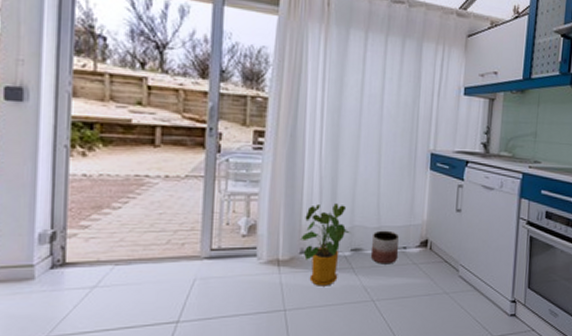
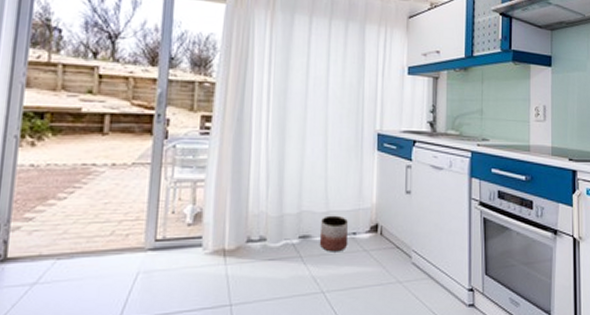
house plant: present [300,203,352,286] -> none [247,188,299,278]

